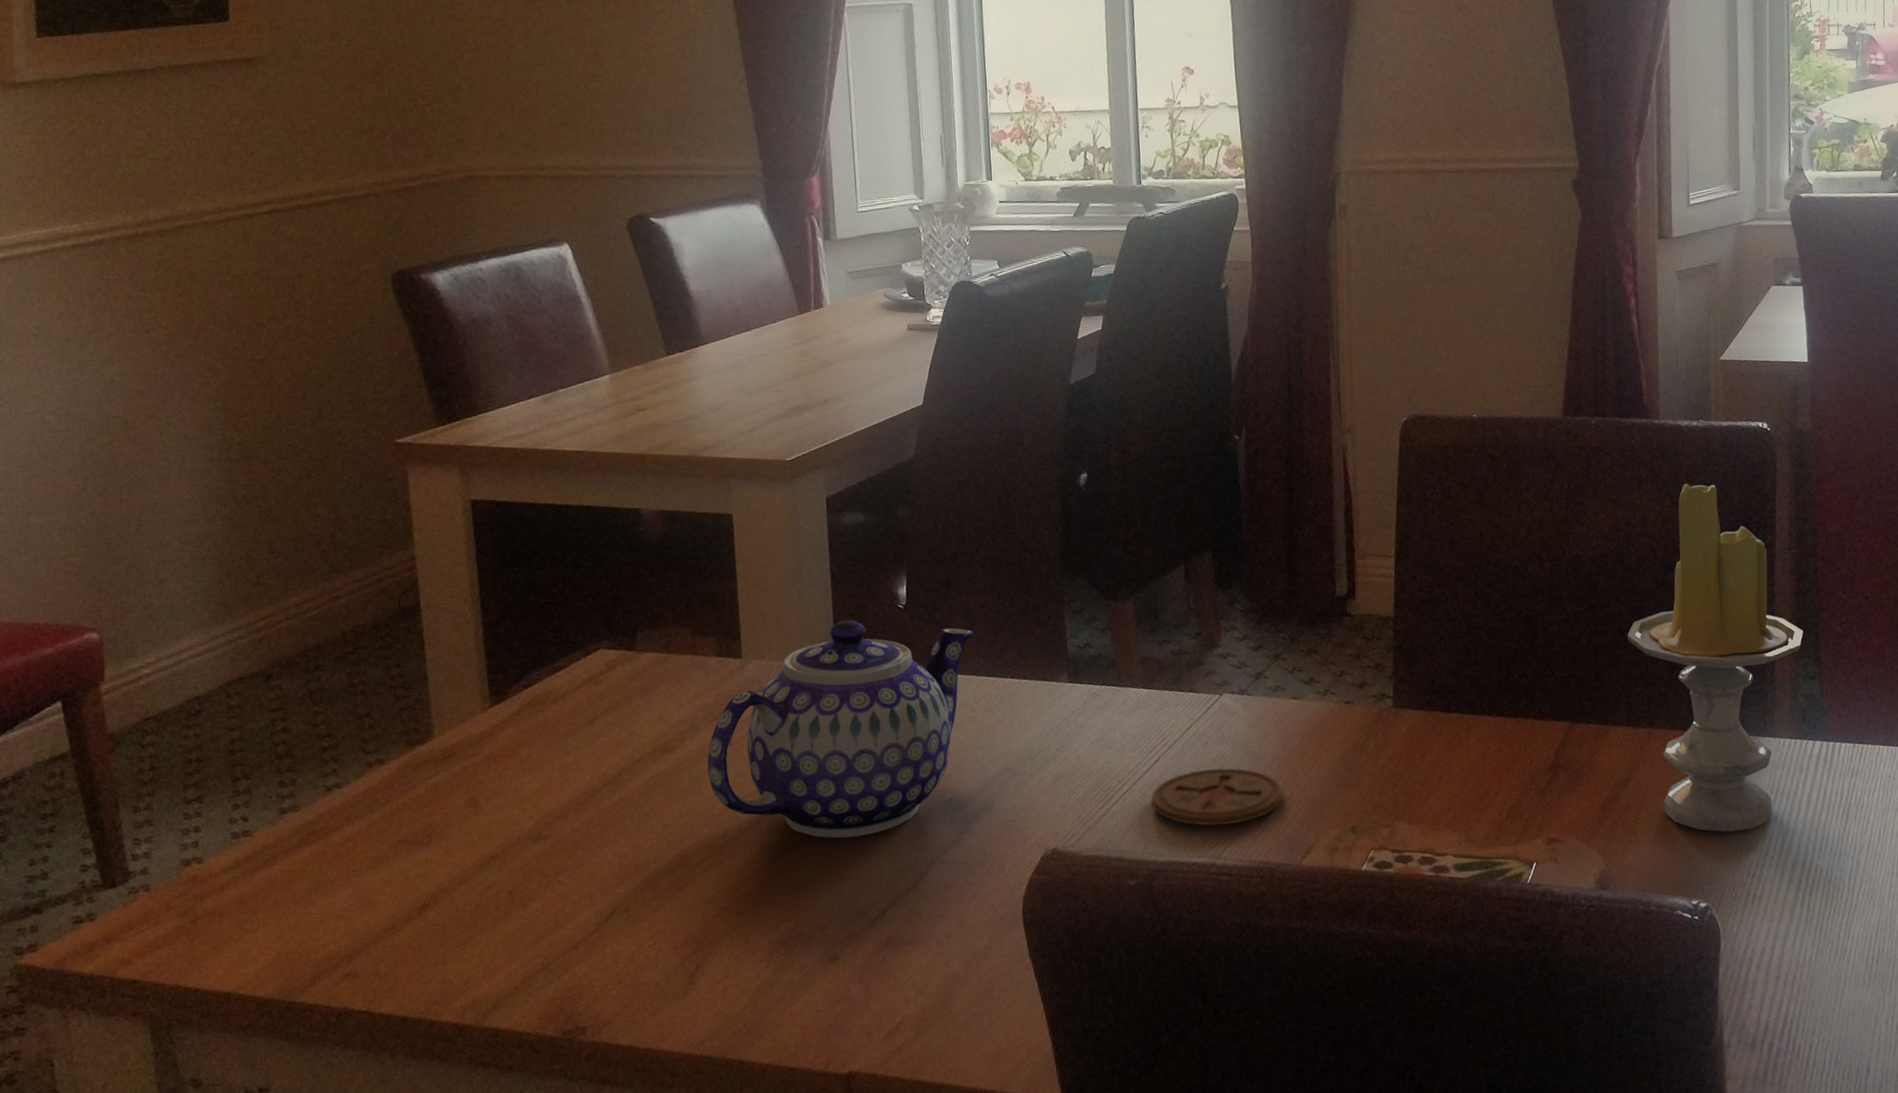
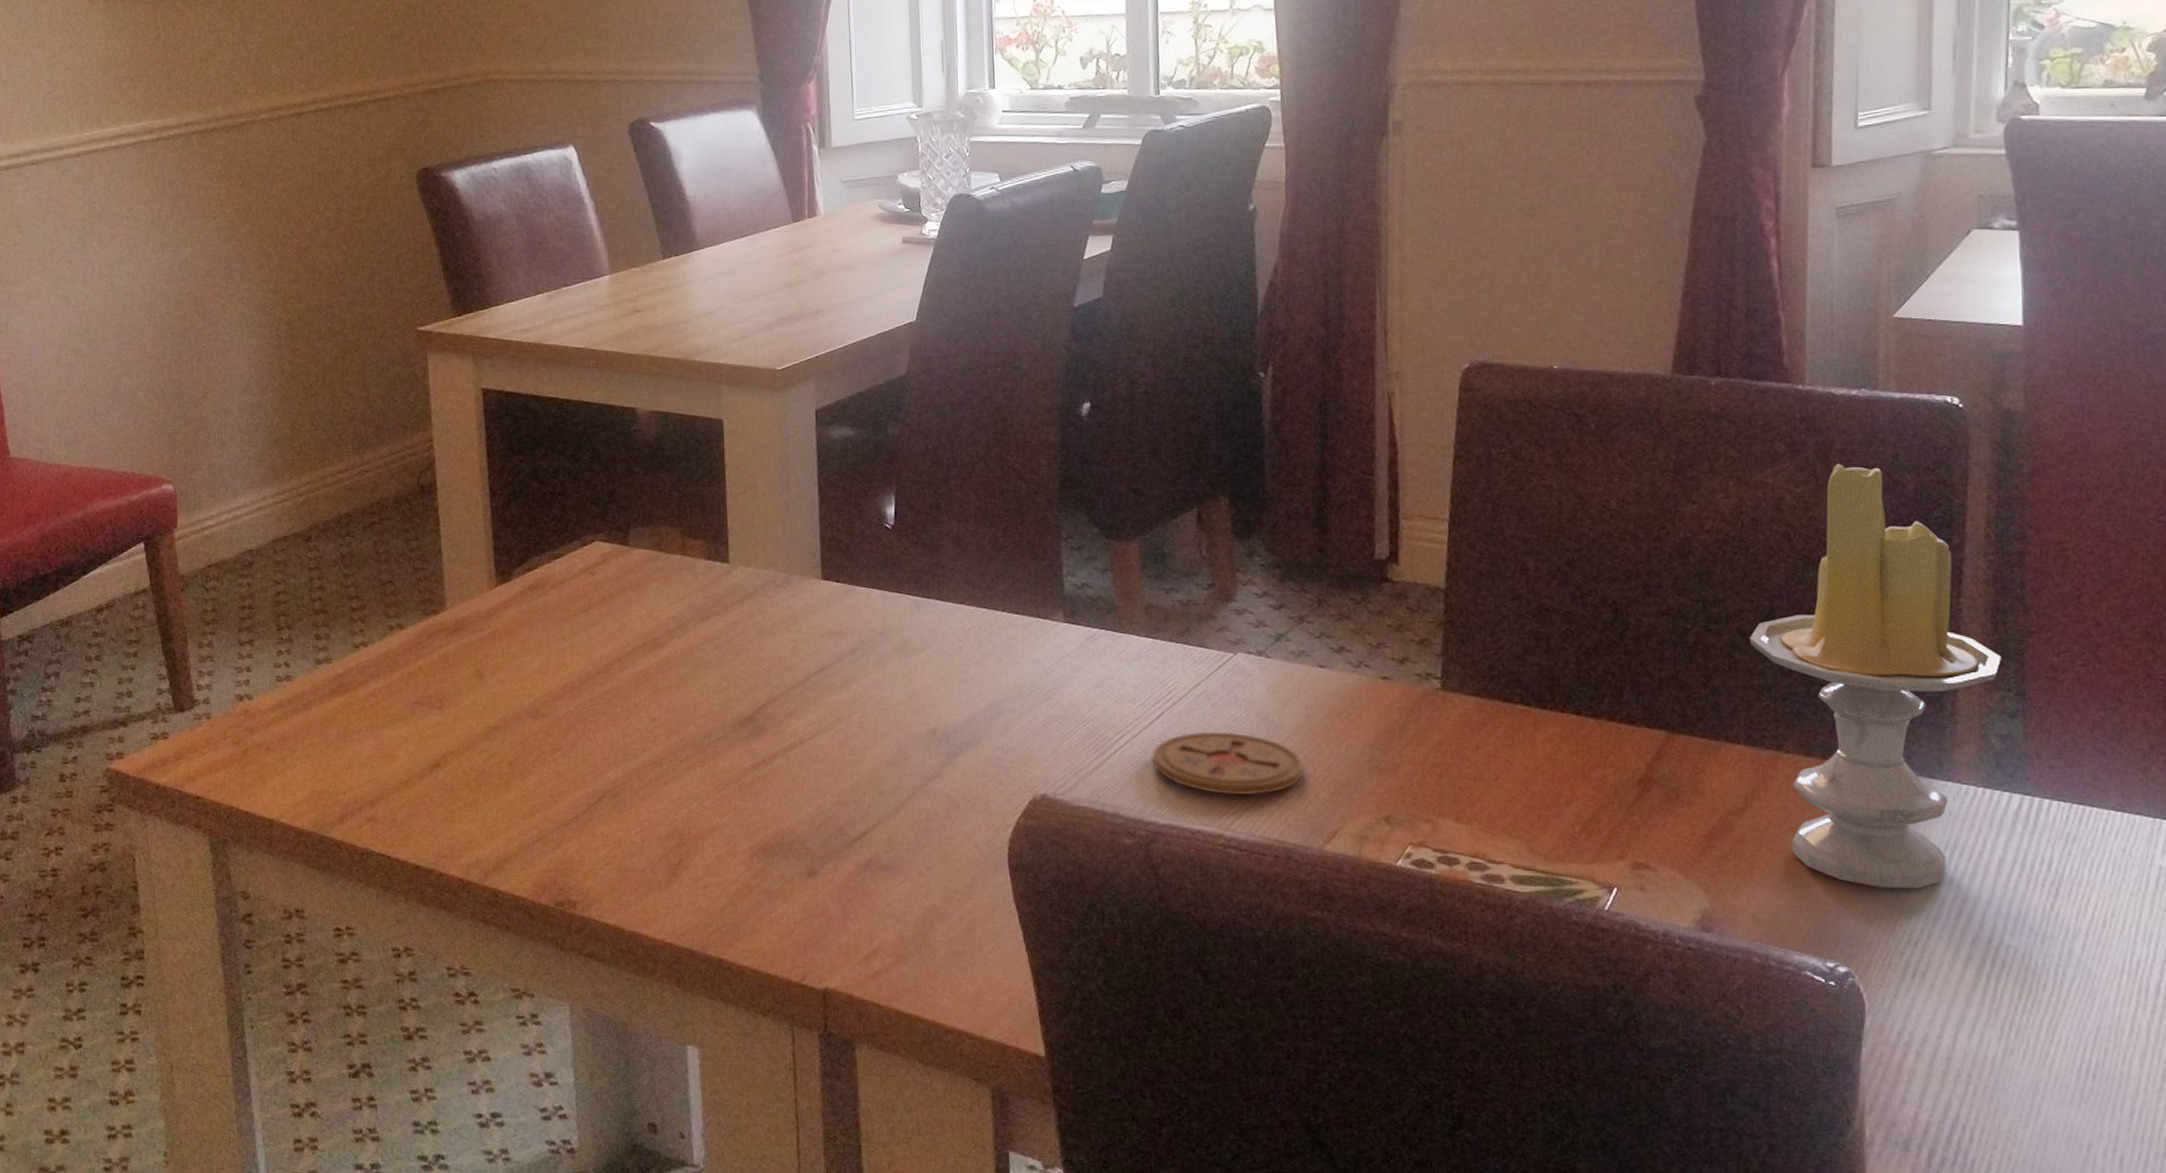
teapot: present [707,620,973,839] -> none [694,535,963,754]

